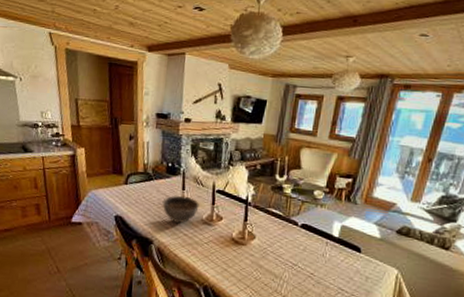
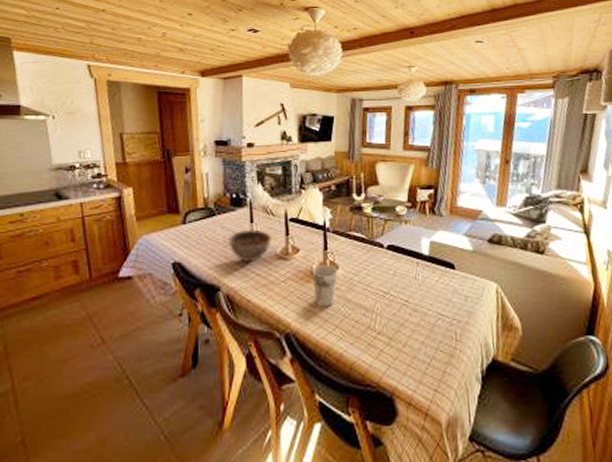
cup: none [231,233,254,269] -> present [313,264,337,307]

